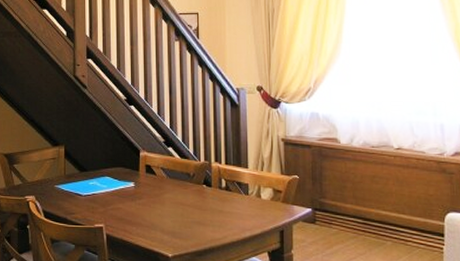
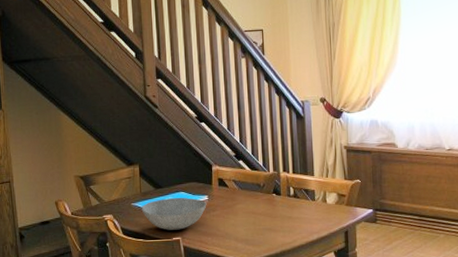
bowl: none [64,182,133,217] -> present [141,197,207,230]

